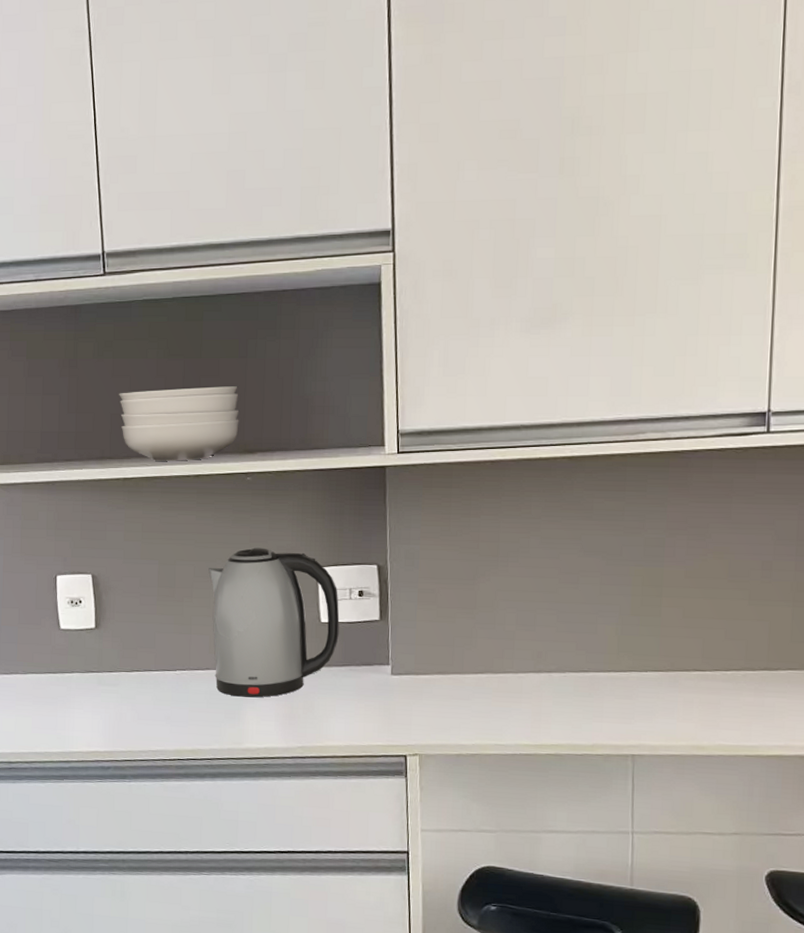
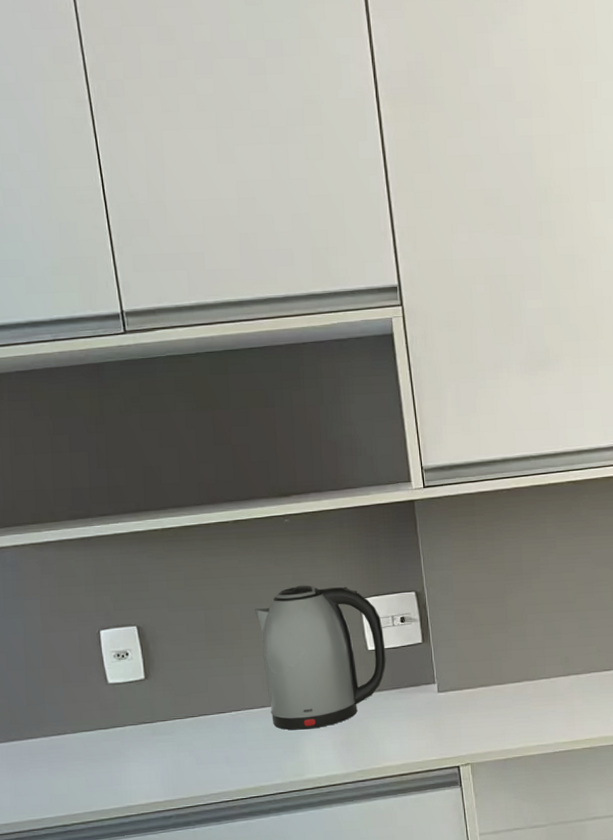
bowl: present [119,386,240,461] -> none [150,434,273,510]

